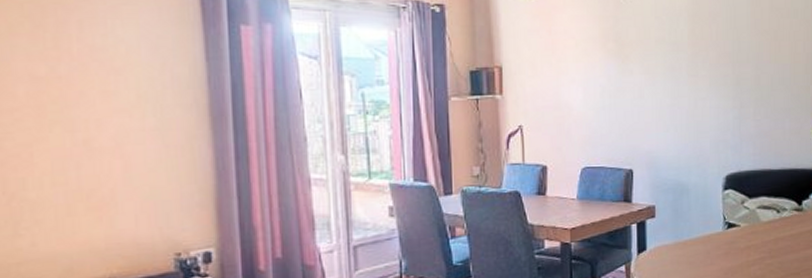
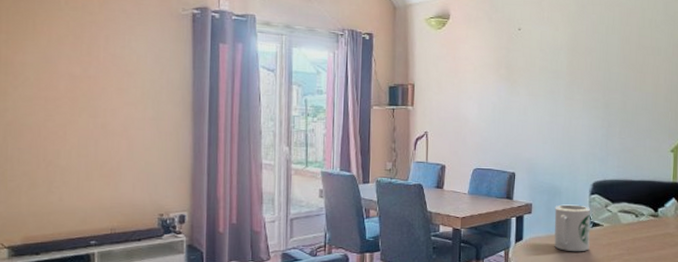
mug: none [682,203,726,260] -> present [554,204,591,252]

